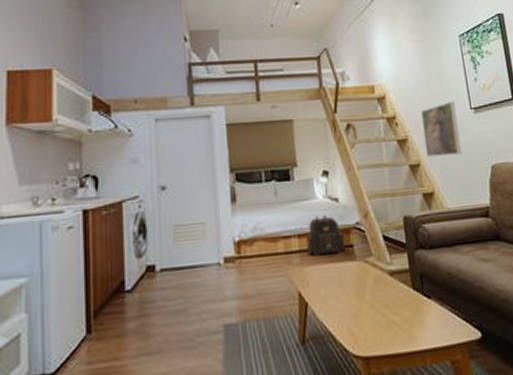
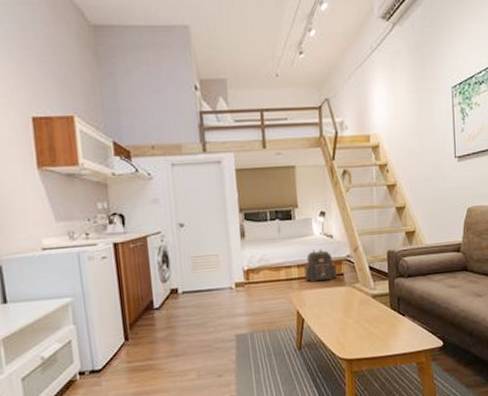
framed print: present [420,101,462,157] -> none [410,150,443,200]

